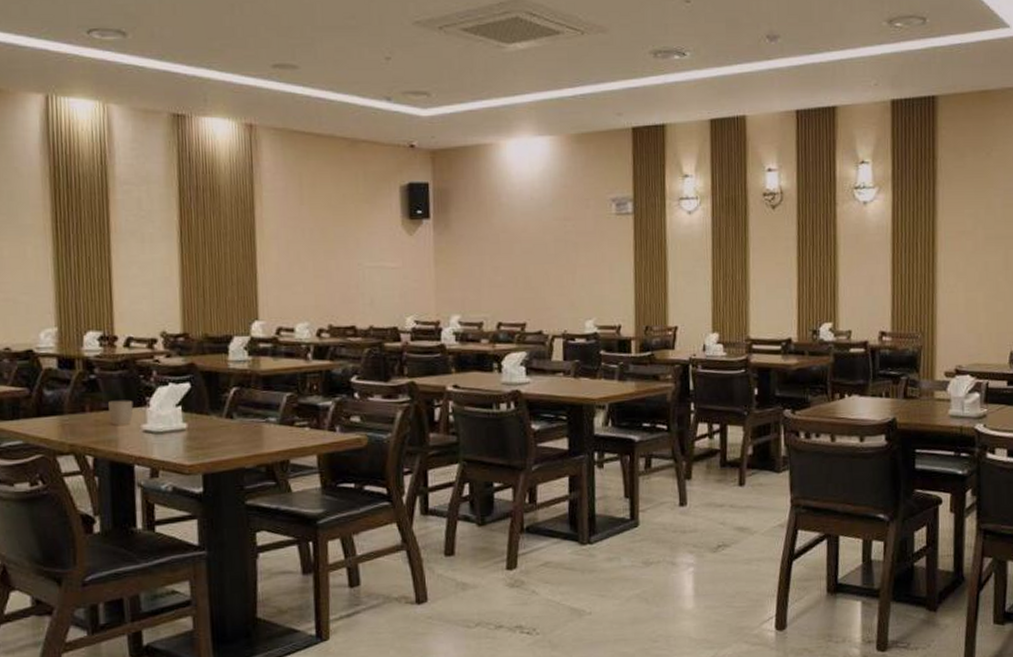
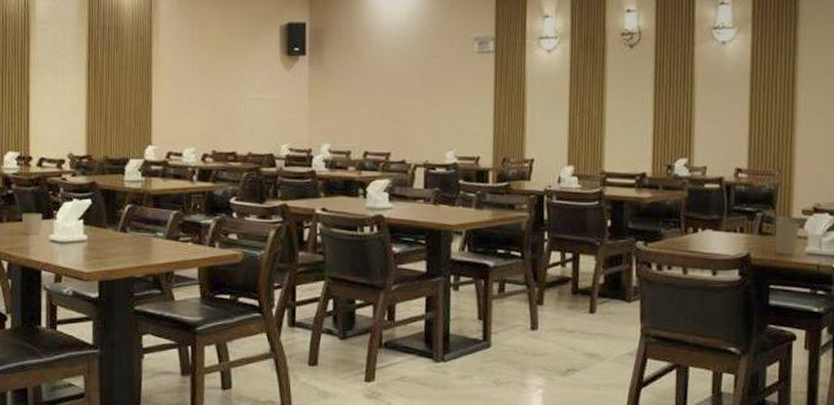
cup: none [920,384,943,419] -> present [776,221,800,255]

